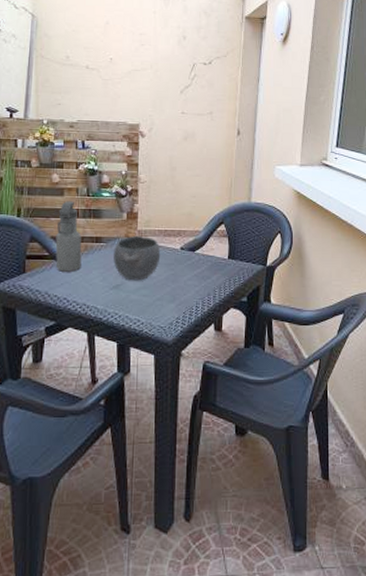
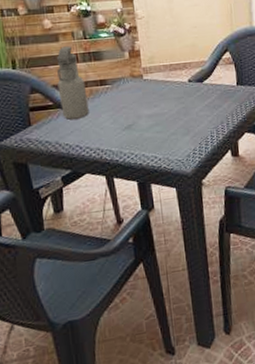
bowl: present [113,235,161,281] -> none [120,73,169,119]

